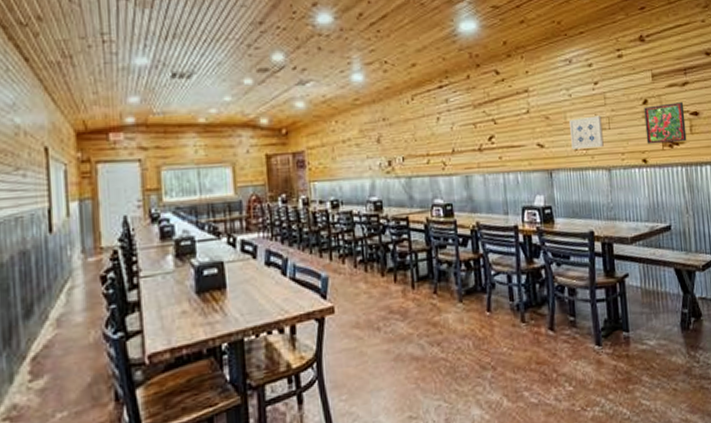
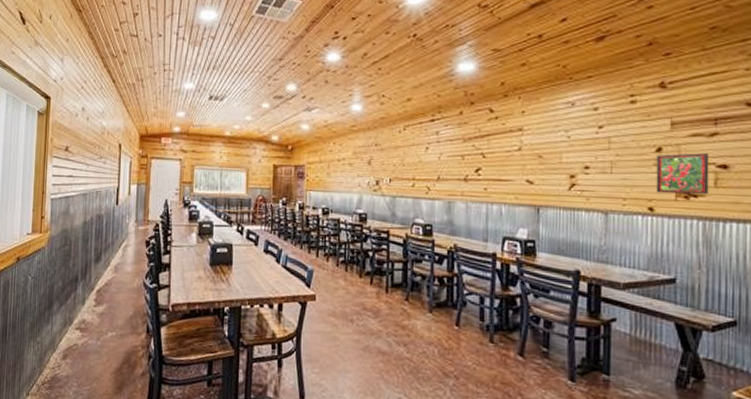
wall art: present [569,115,604,150] -> none [565,159,603,191]

